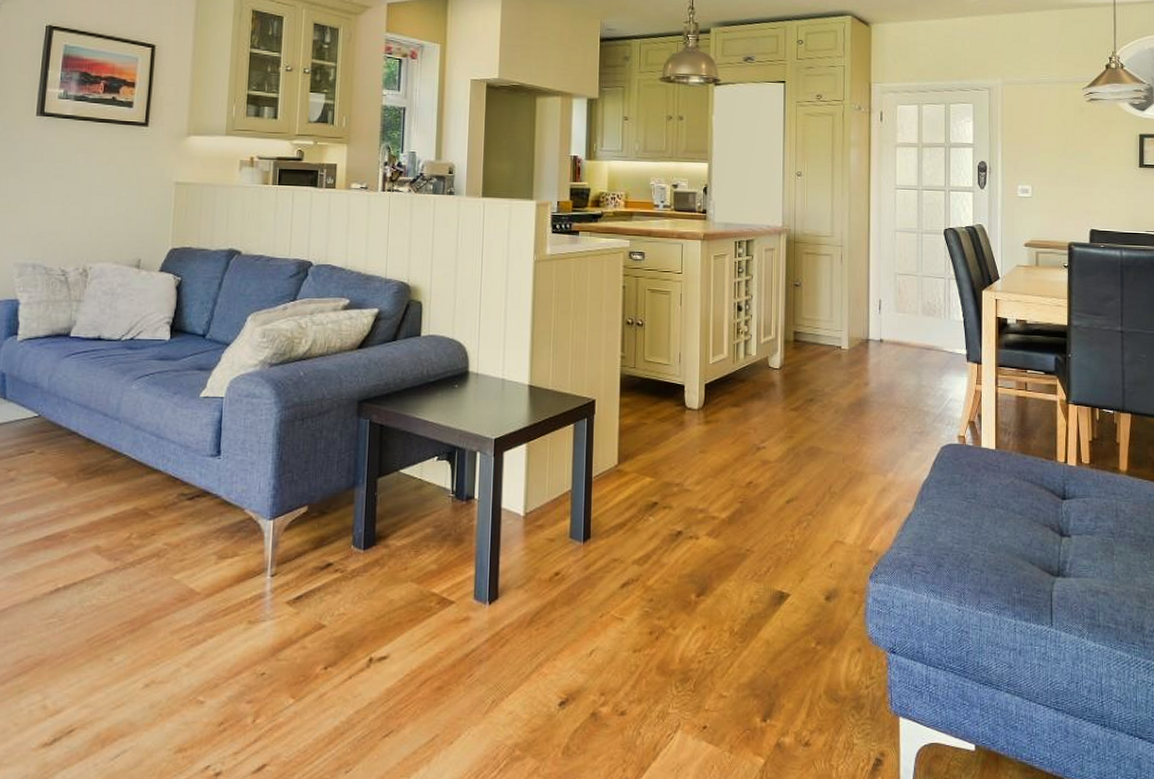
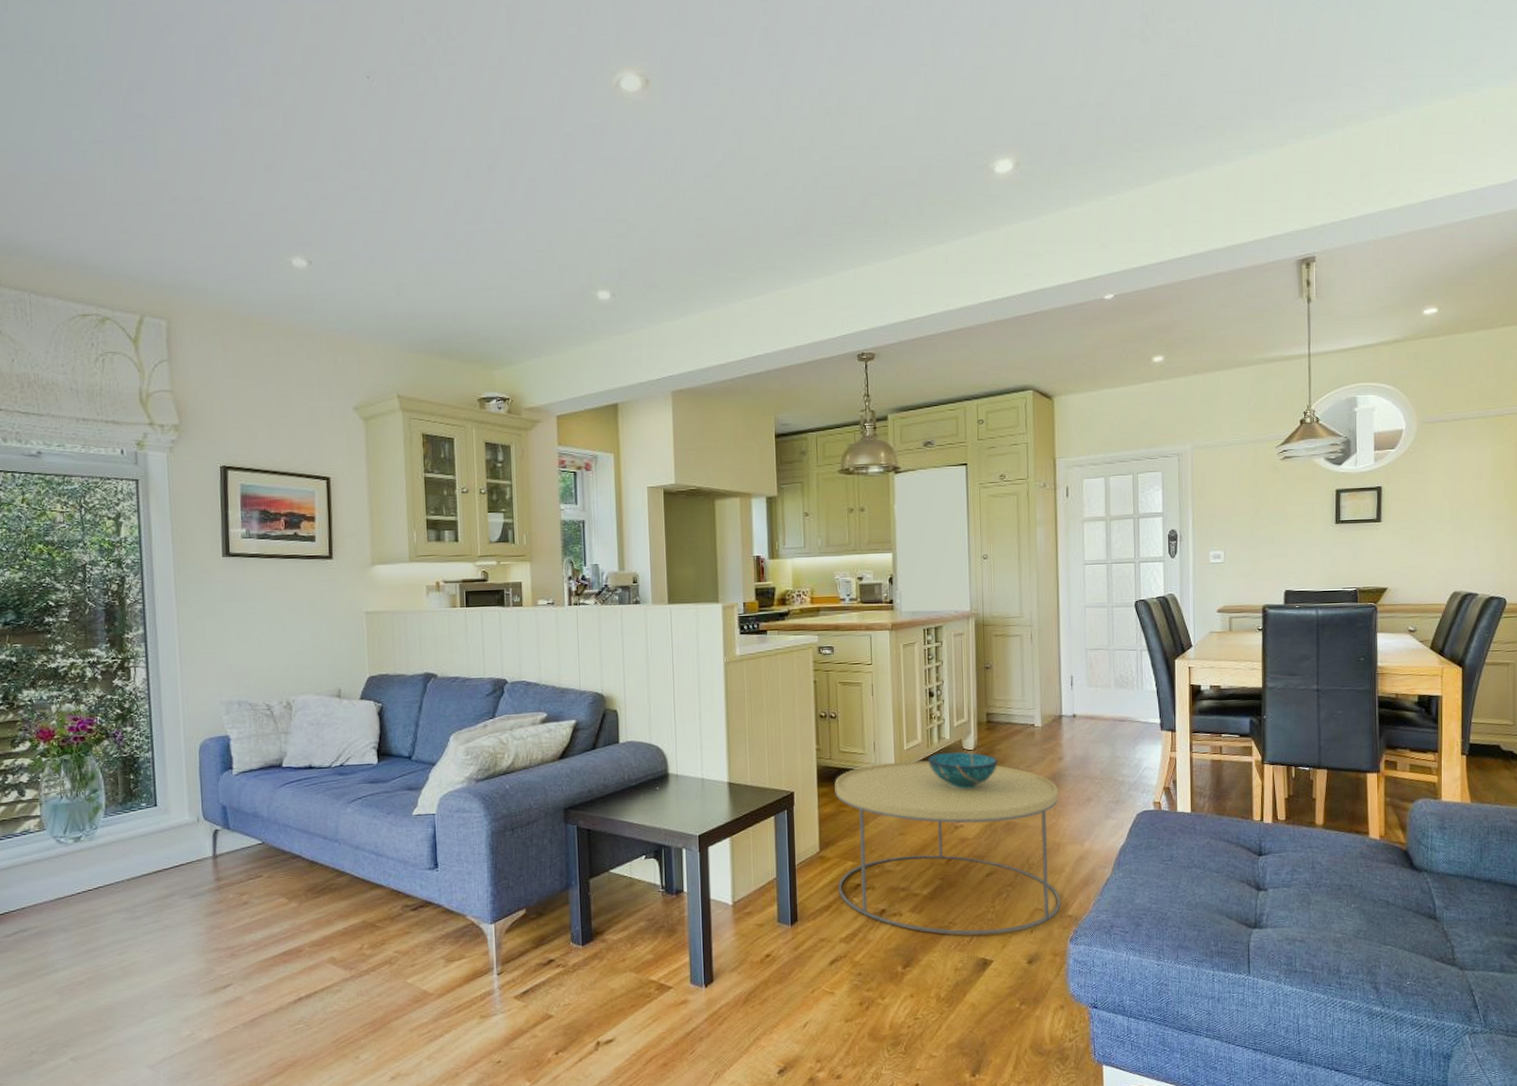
coffee table: none [634,375,862,566] -> present [834,760,1061,935]
decorative bowl: none [732,369,804,409] -> present [927,752,998,789]

